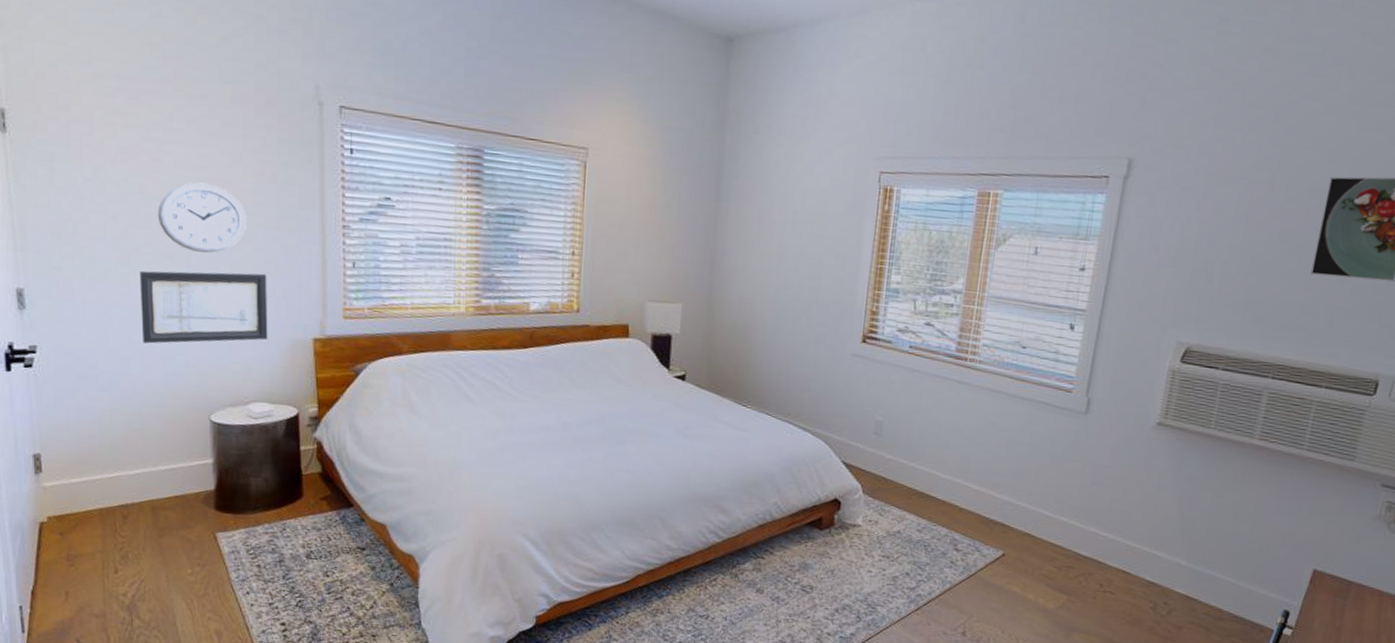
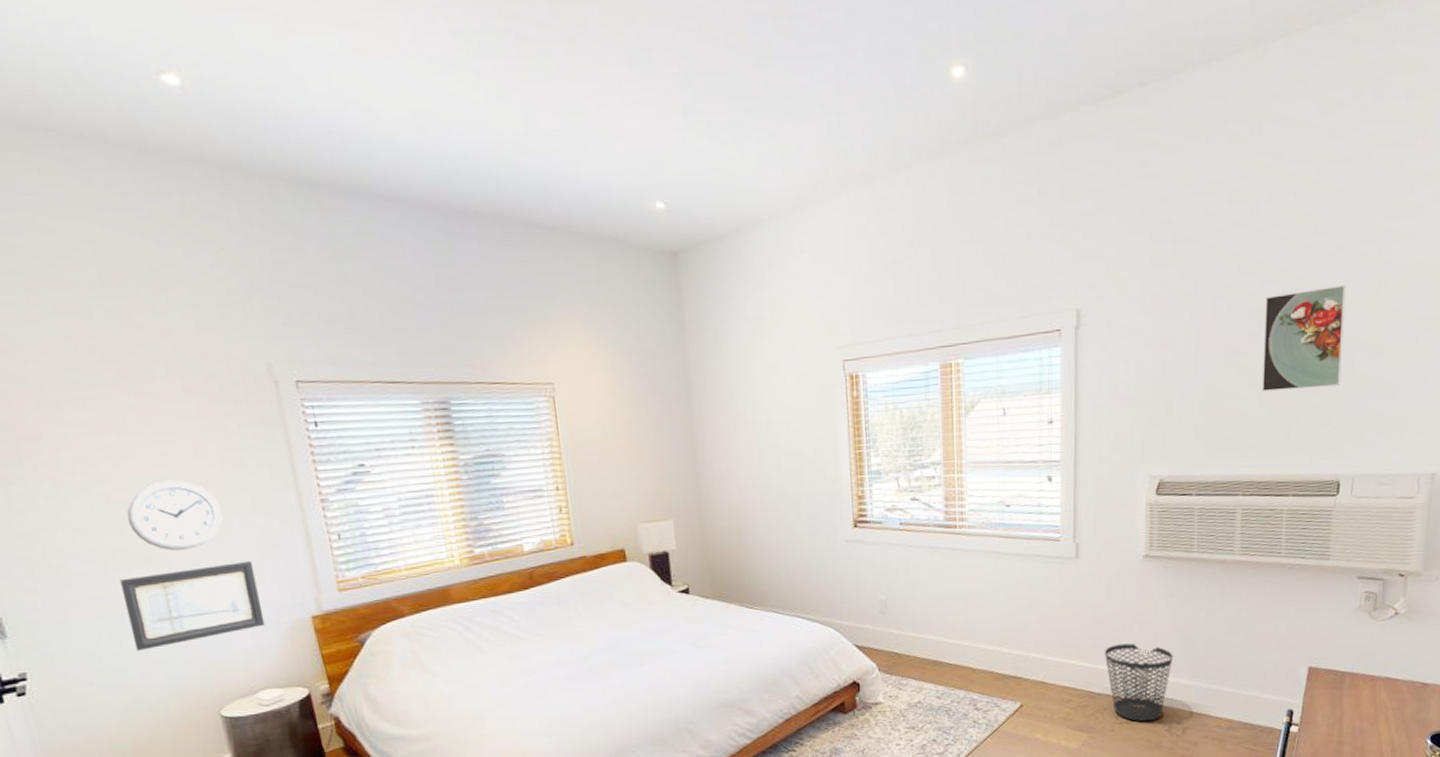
wastebasket: none [1099,509,1171,596] -> present [1105,643,1173,722]

